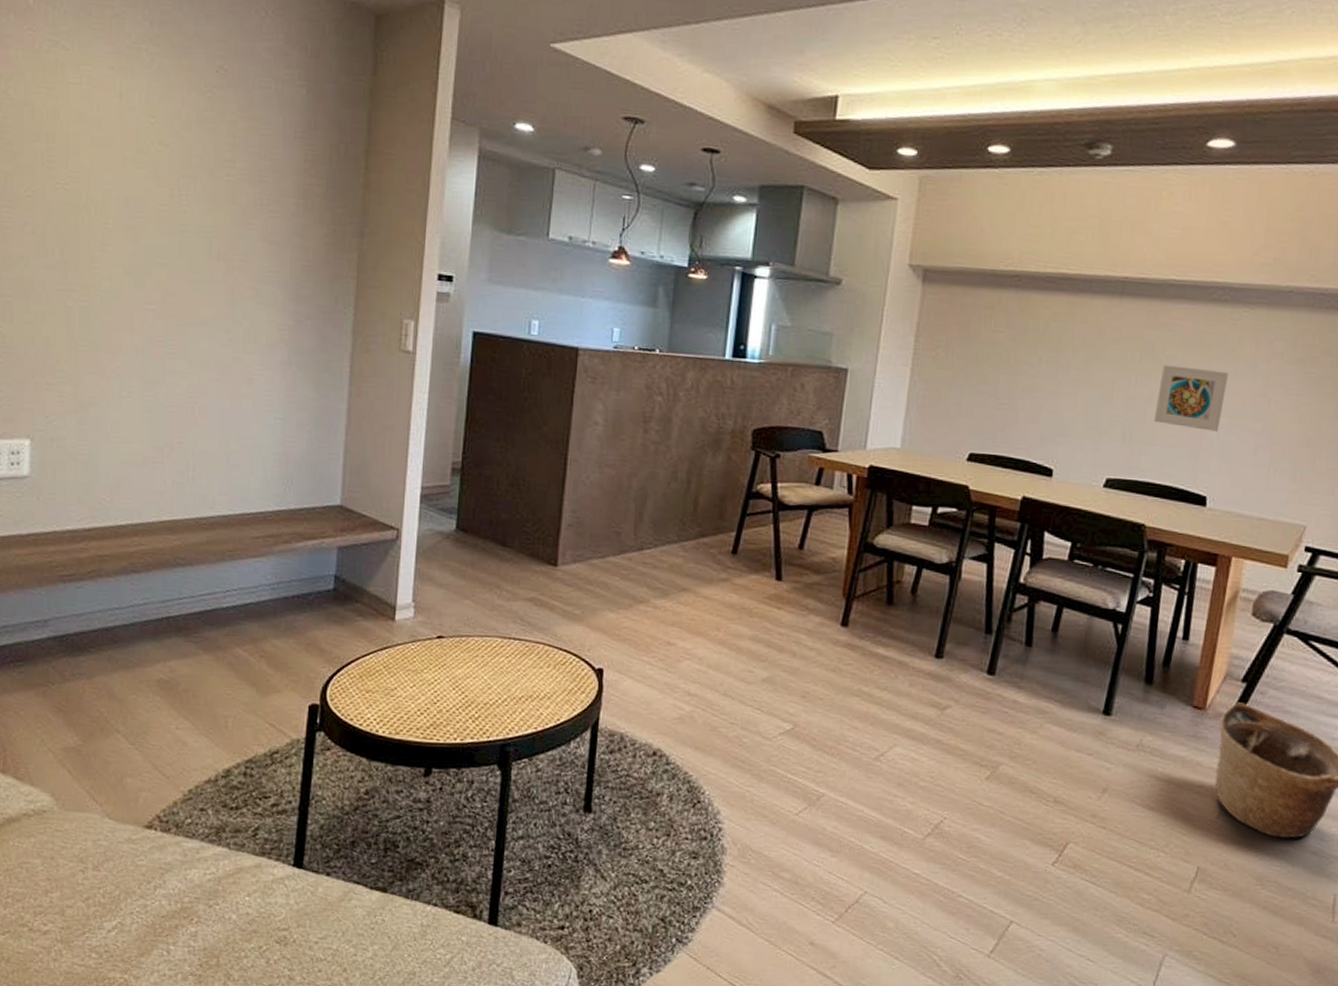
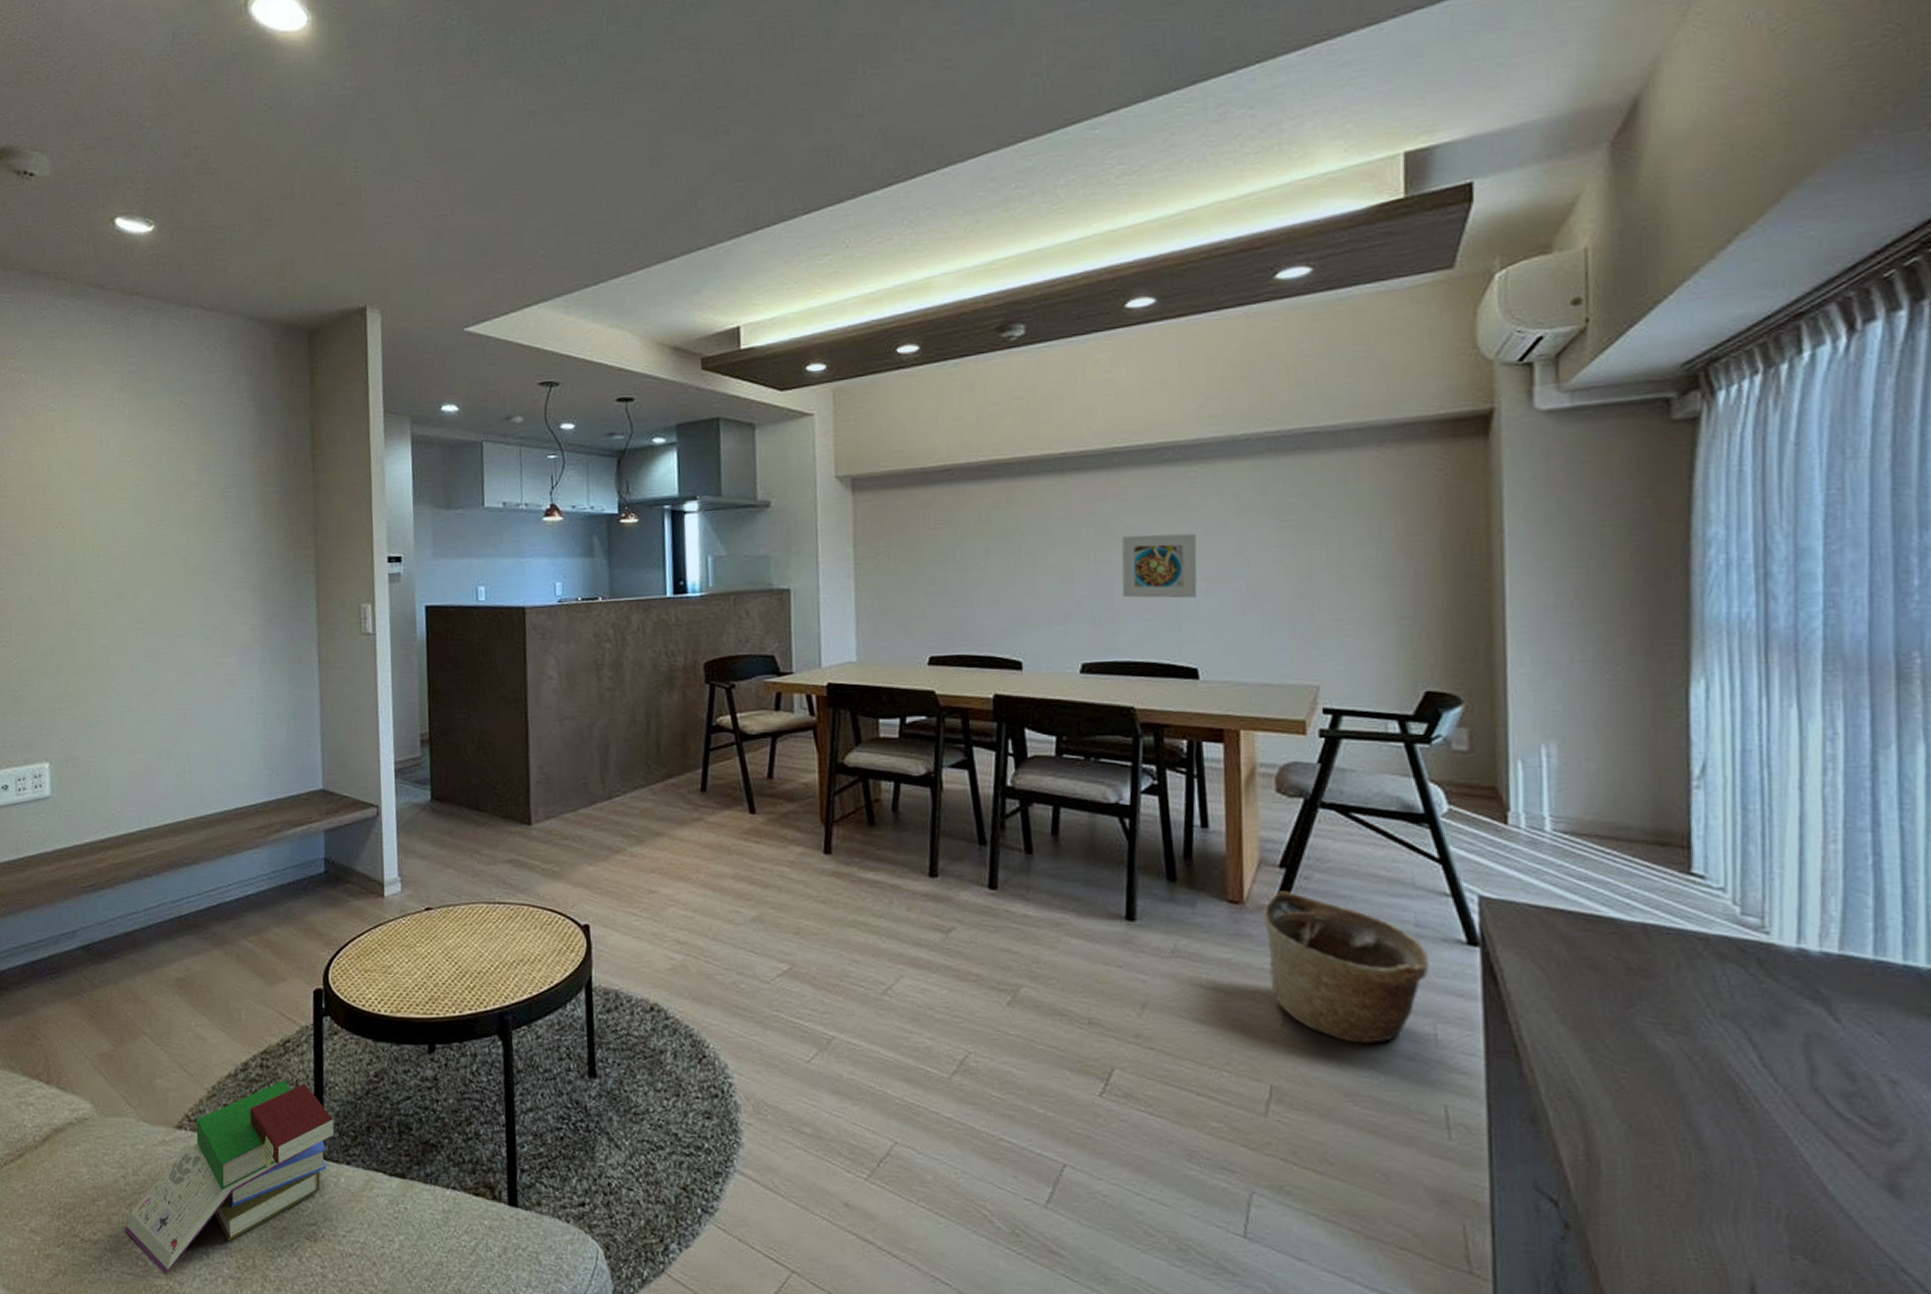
book: none [78,790,318,968] -> present [124,1080,335,1274]

